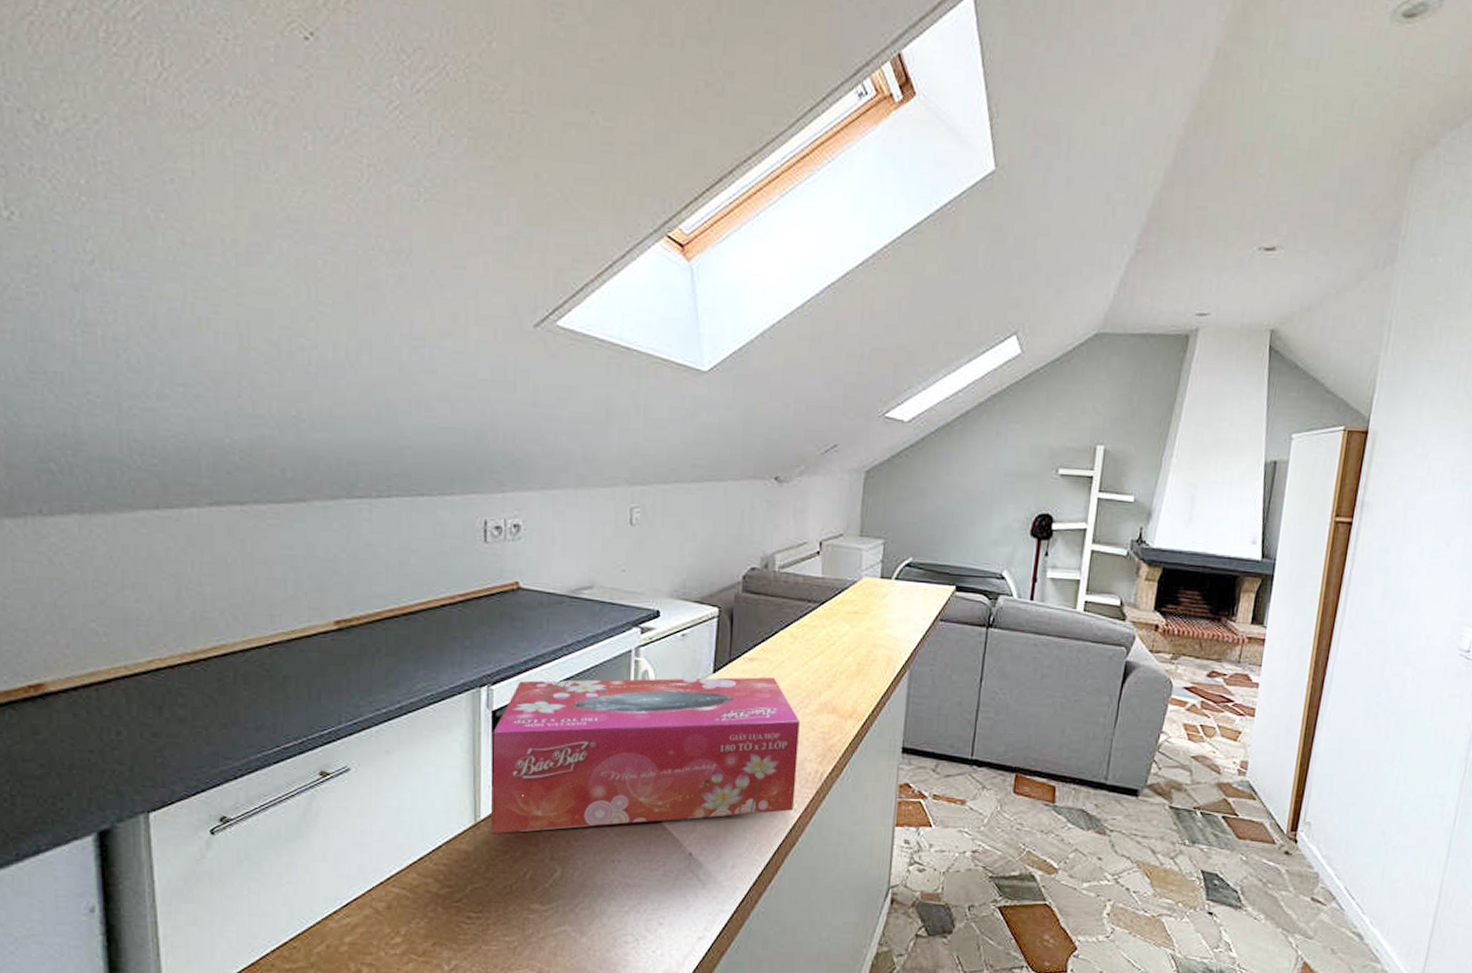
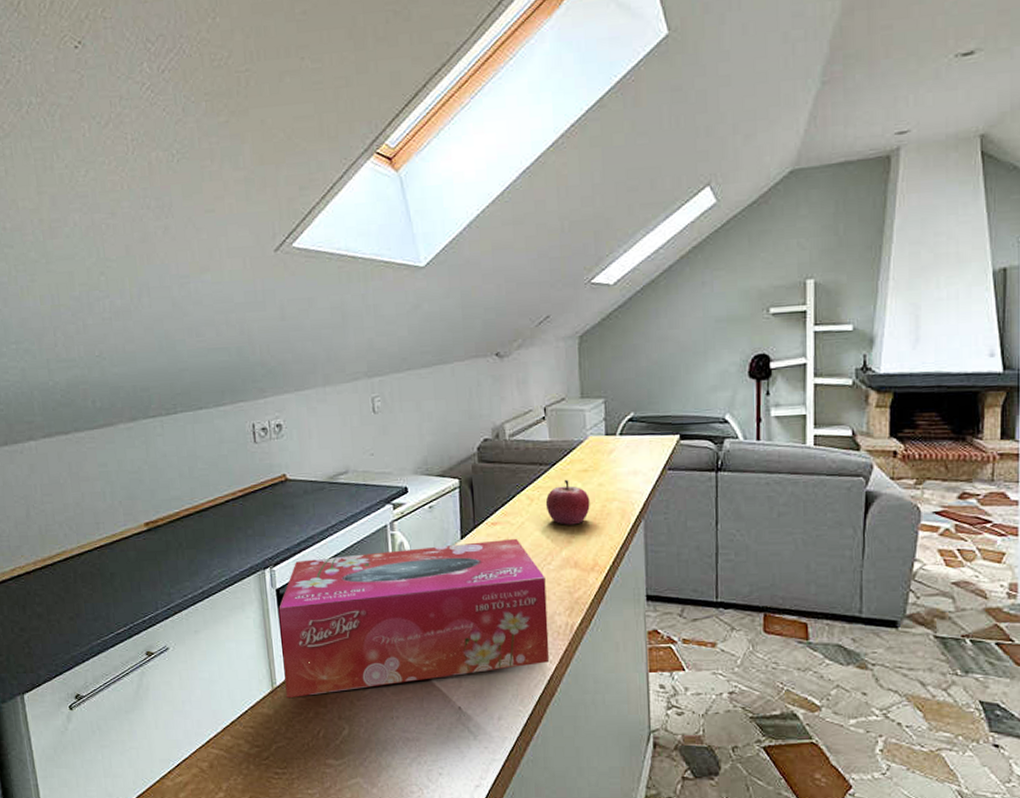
fruit: none [809,619,857,669] -> present [545,479,590,525]

